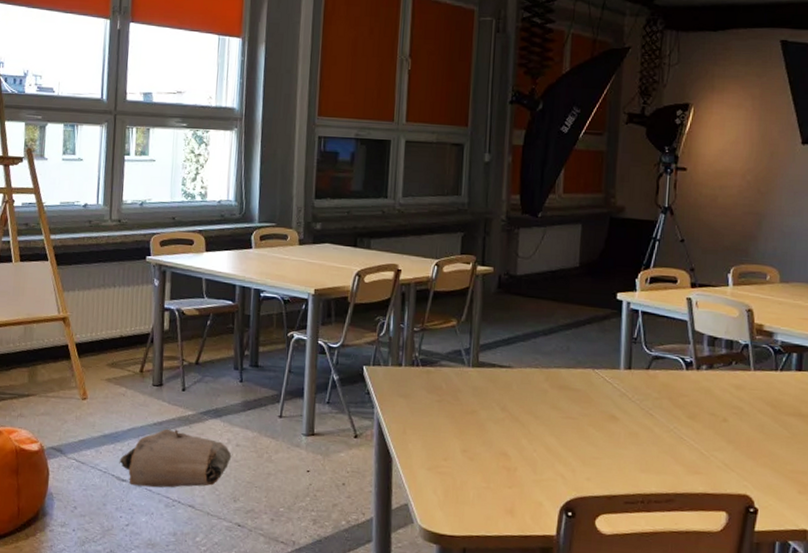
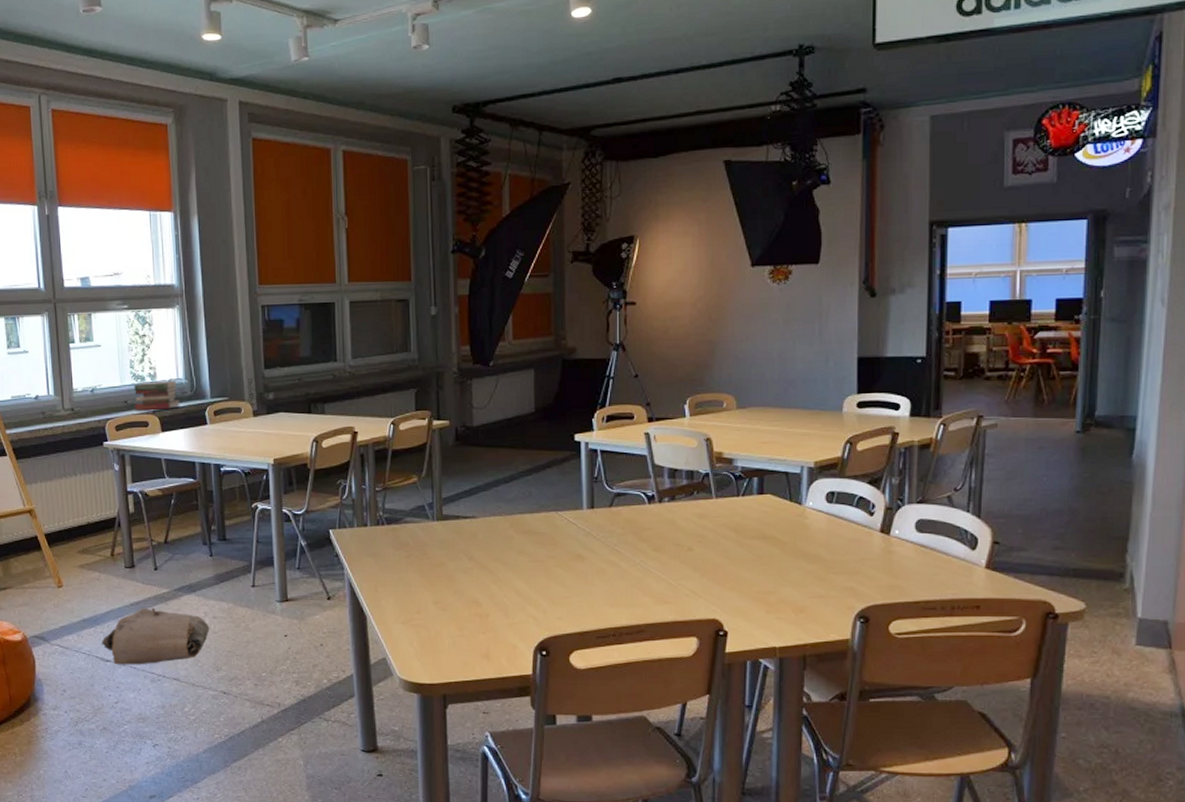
books: none [182,200,228,230] -> present [134,380,180,411]

